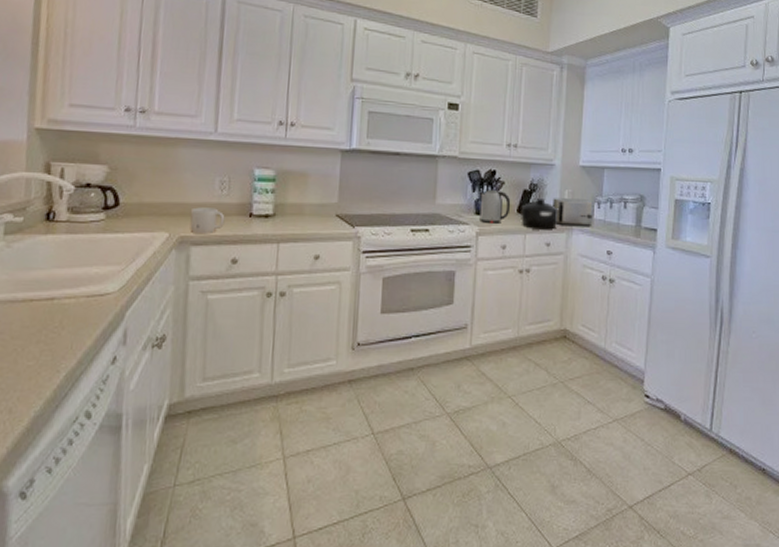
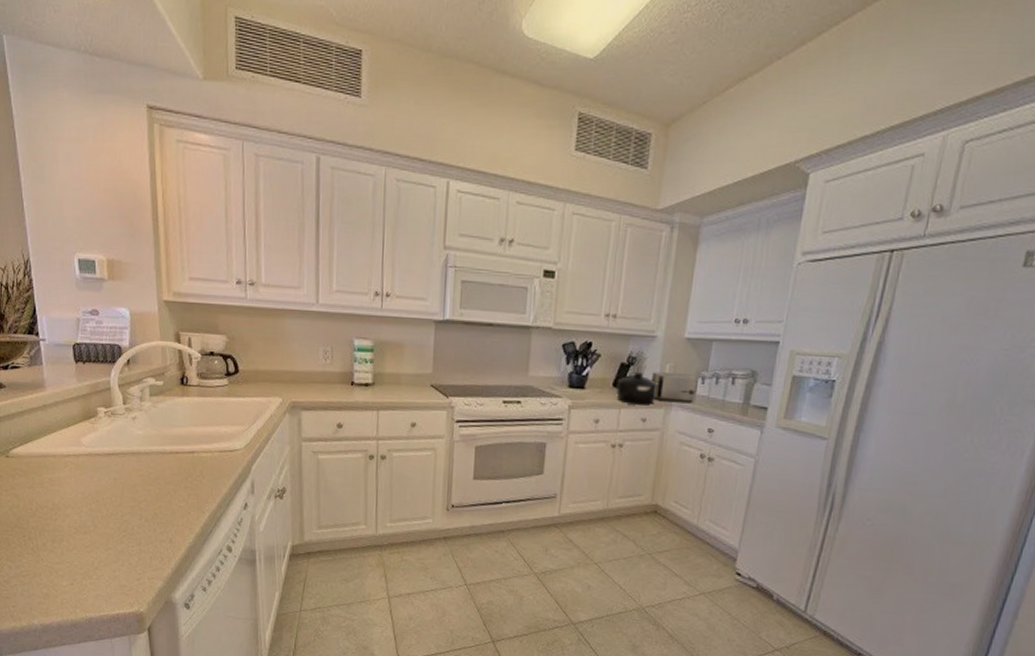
mug: present [189,207,225,235] -> none [299,375,330,401]
kettle: present [479,189,511,225] -> none [573,361,607,398]

